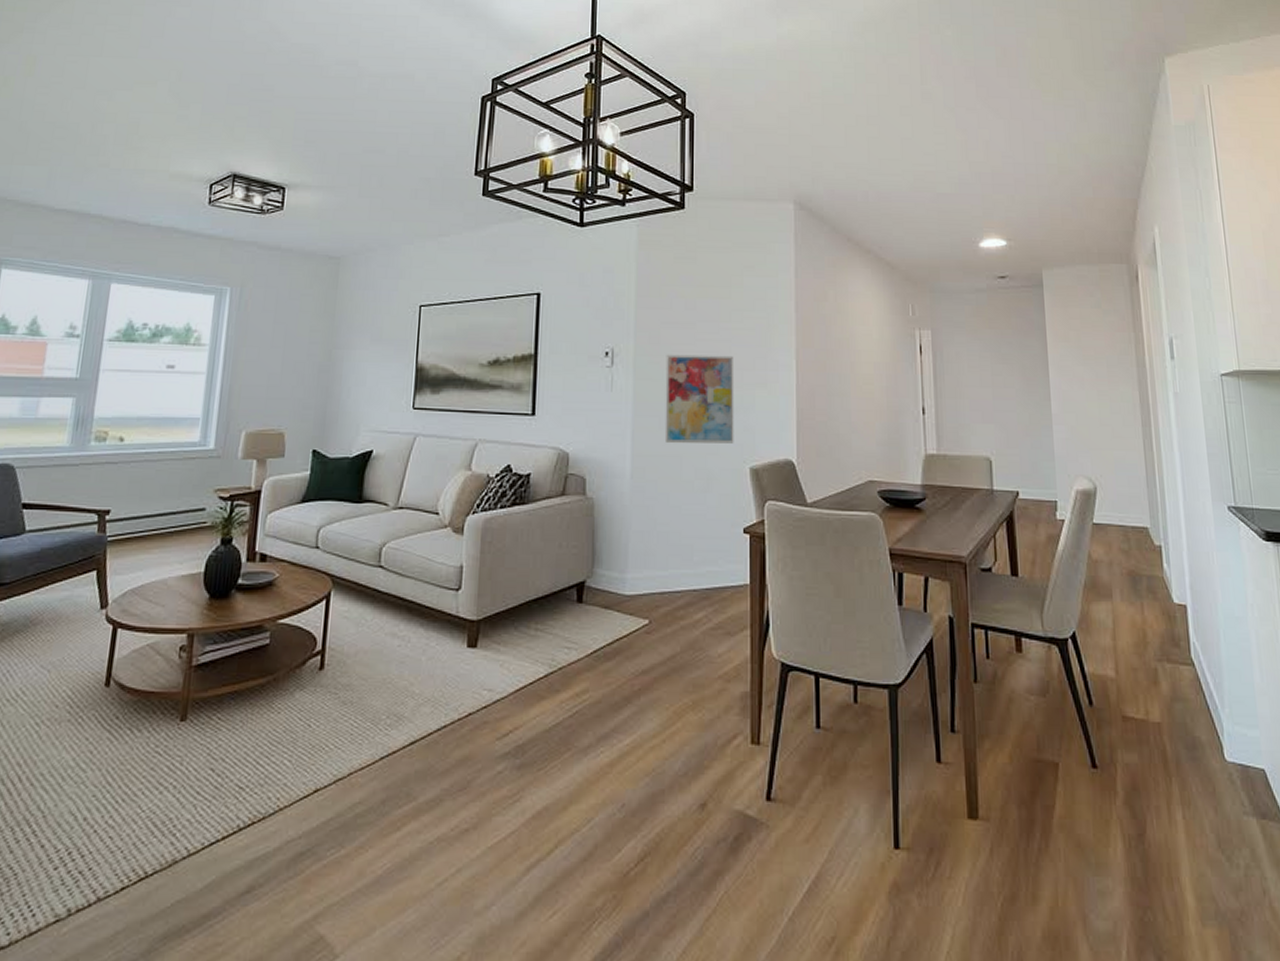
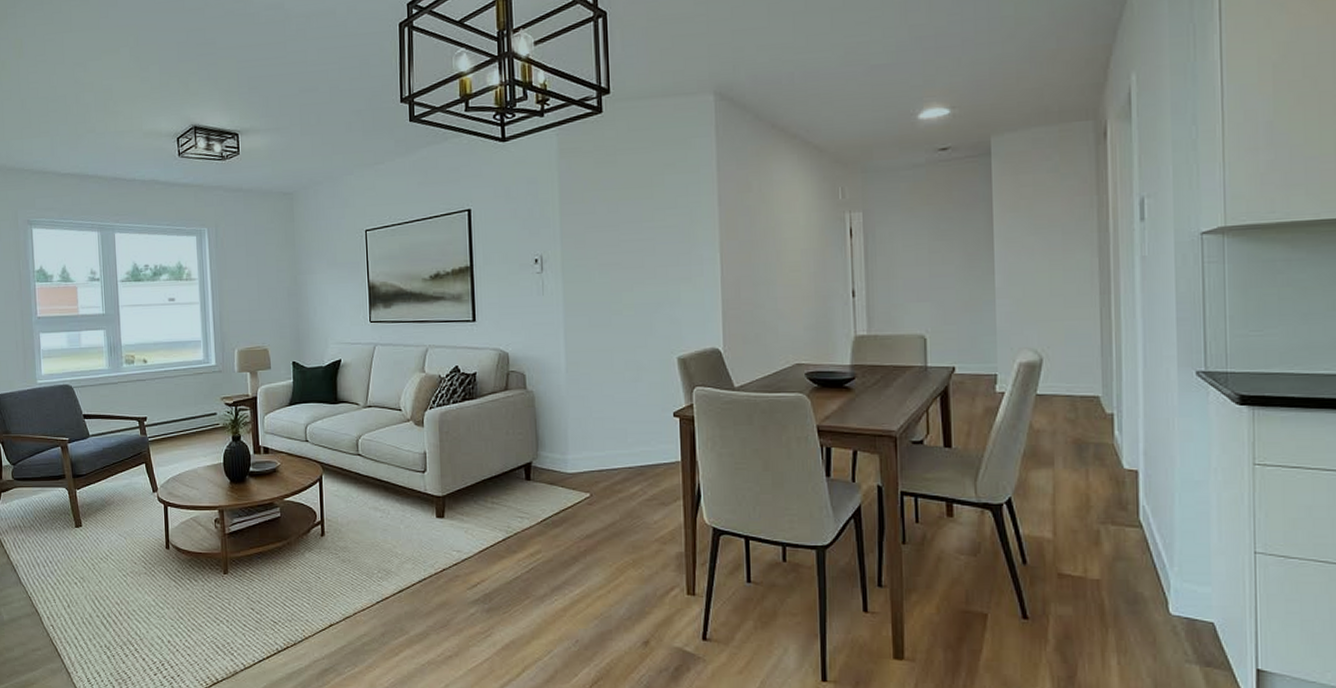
wall art: present [664,354,734,444] -> none [592,253,662,340]

